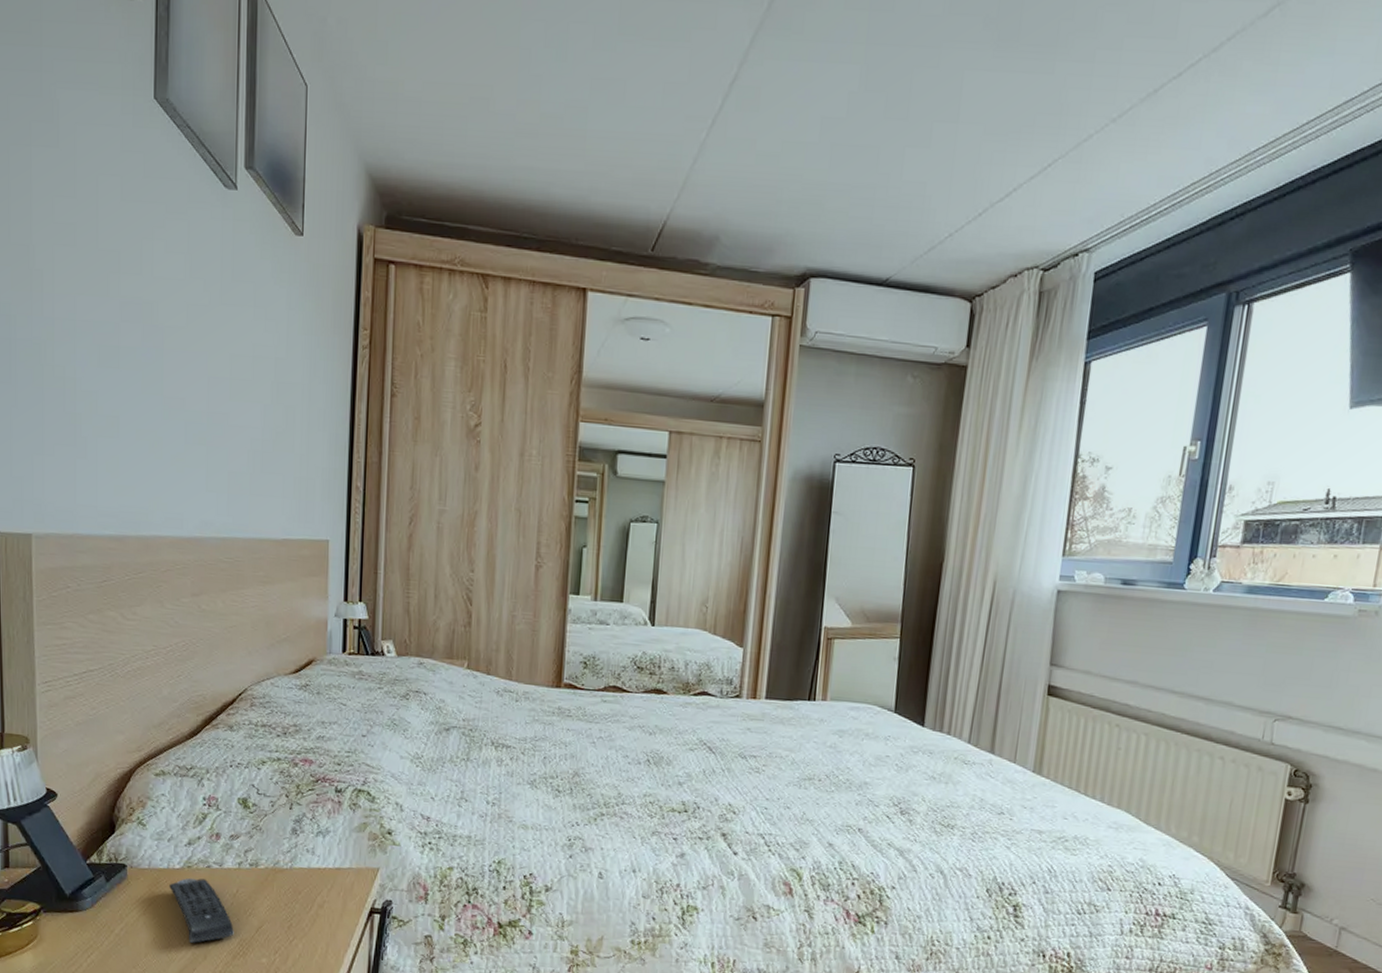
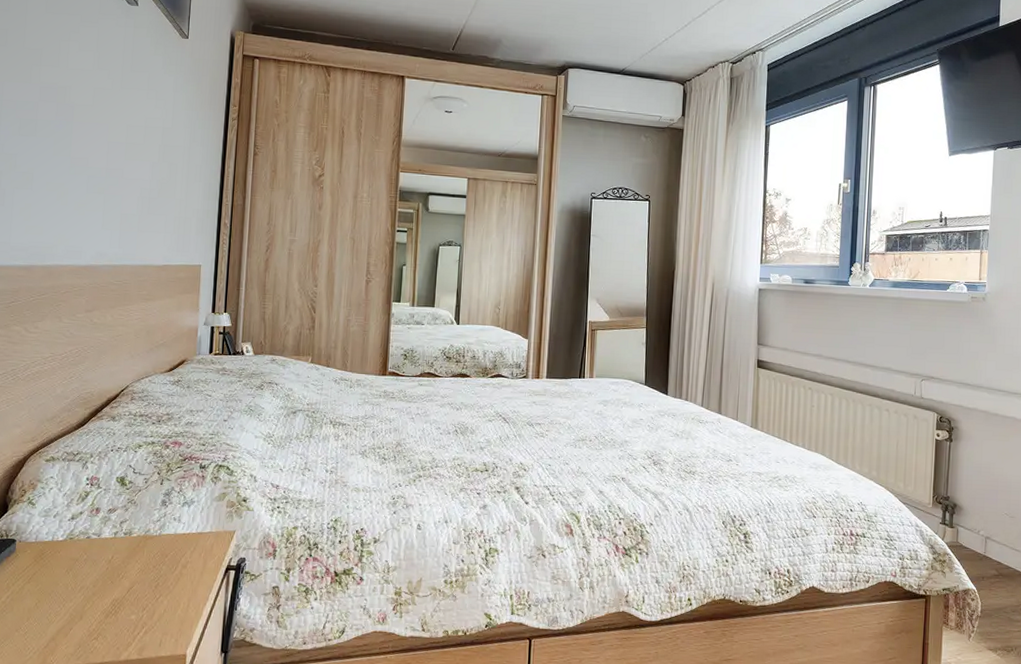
remote control: present [169,878,234,944] -> none [53,548,108,606]

